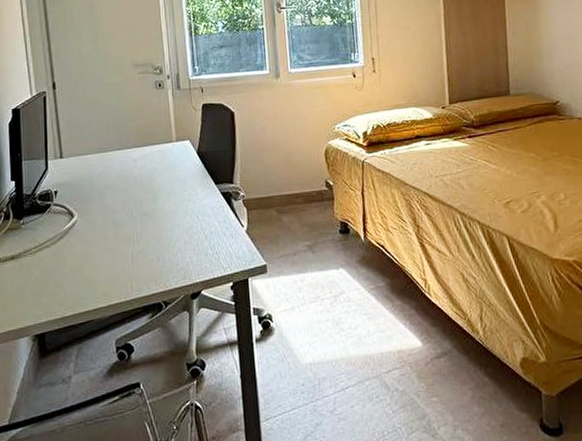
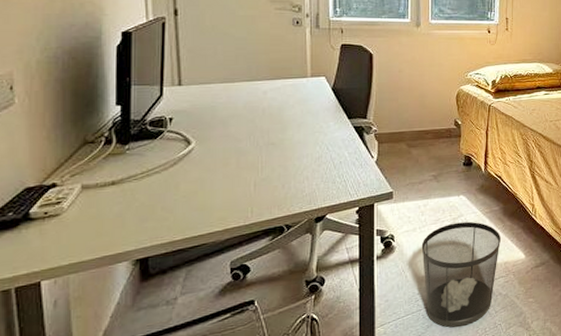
waste bin: none [301,300,391,429] -> present [421,221,501,328]

